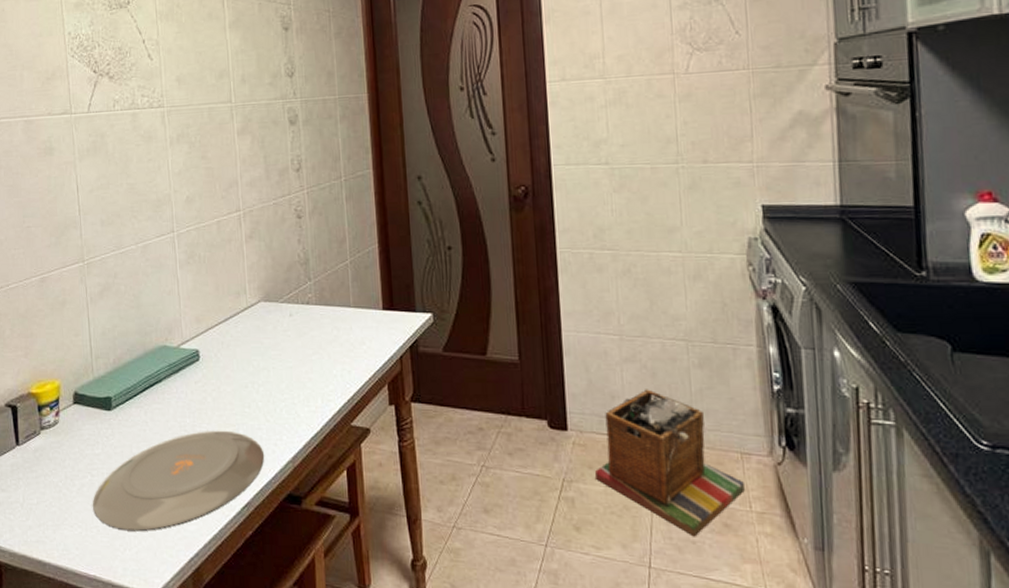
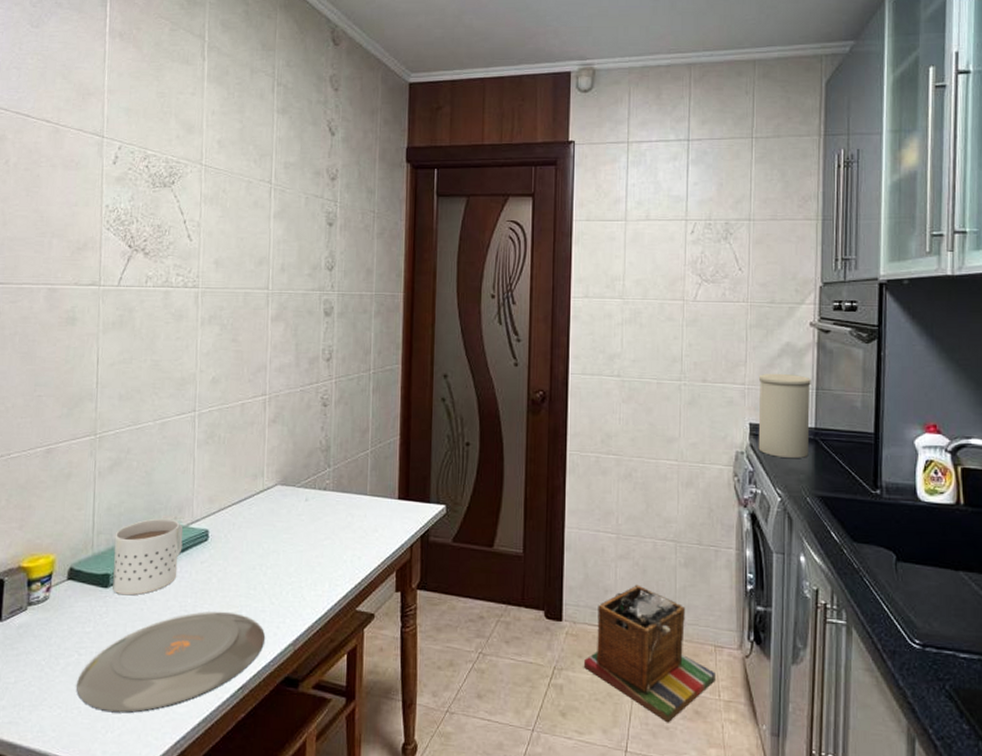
mug: none [112,340,176,417] -> present [112,518,183,596]
canister: none [769,146,835,242] -> present [758,373,811,459]

